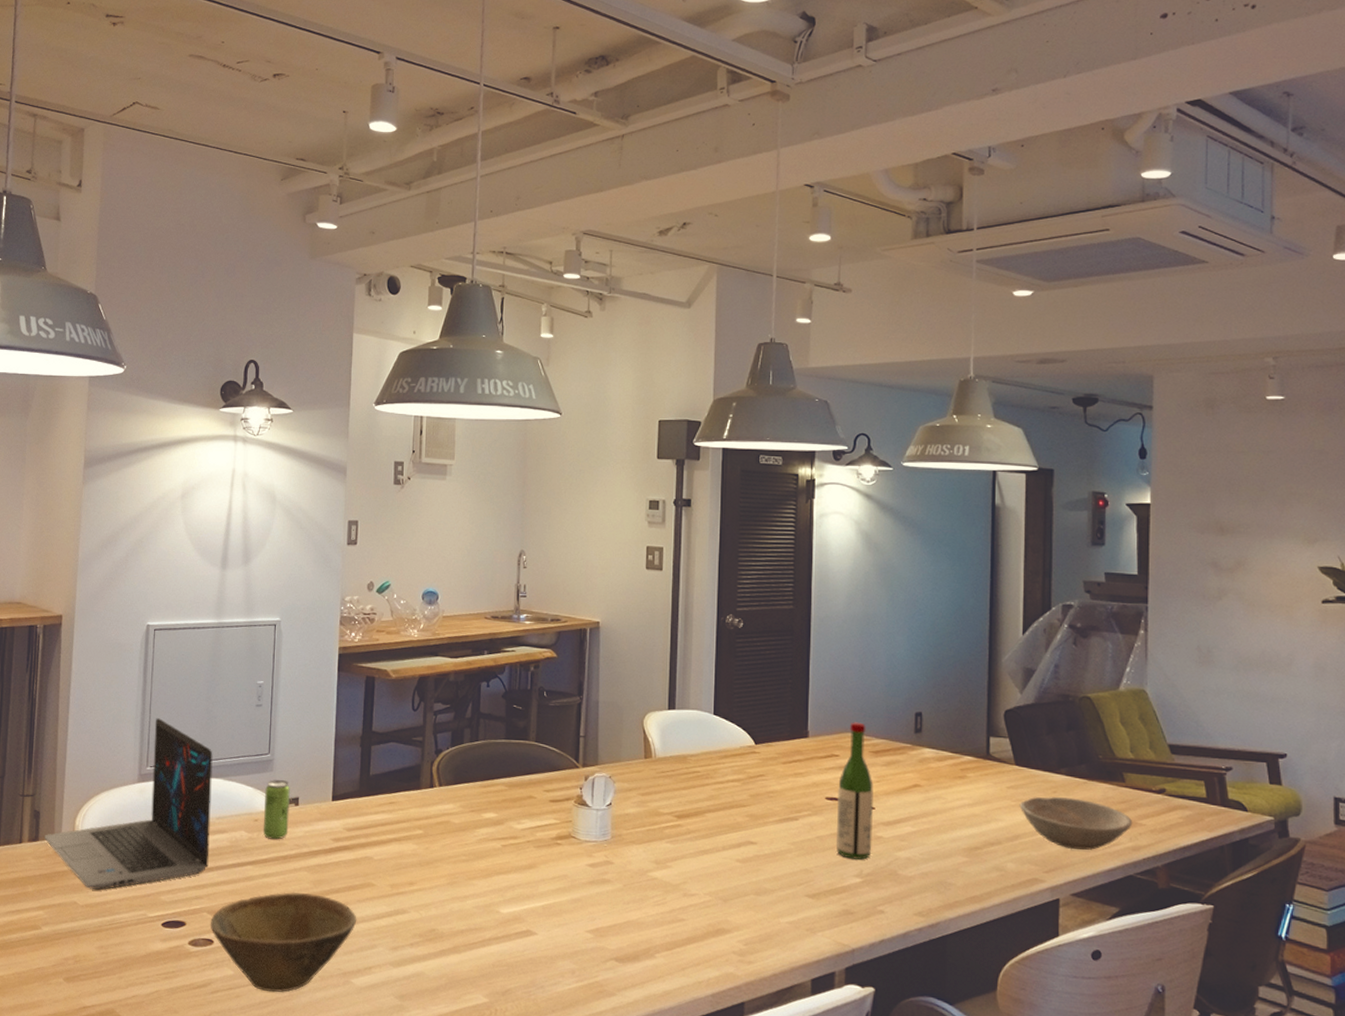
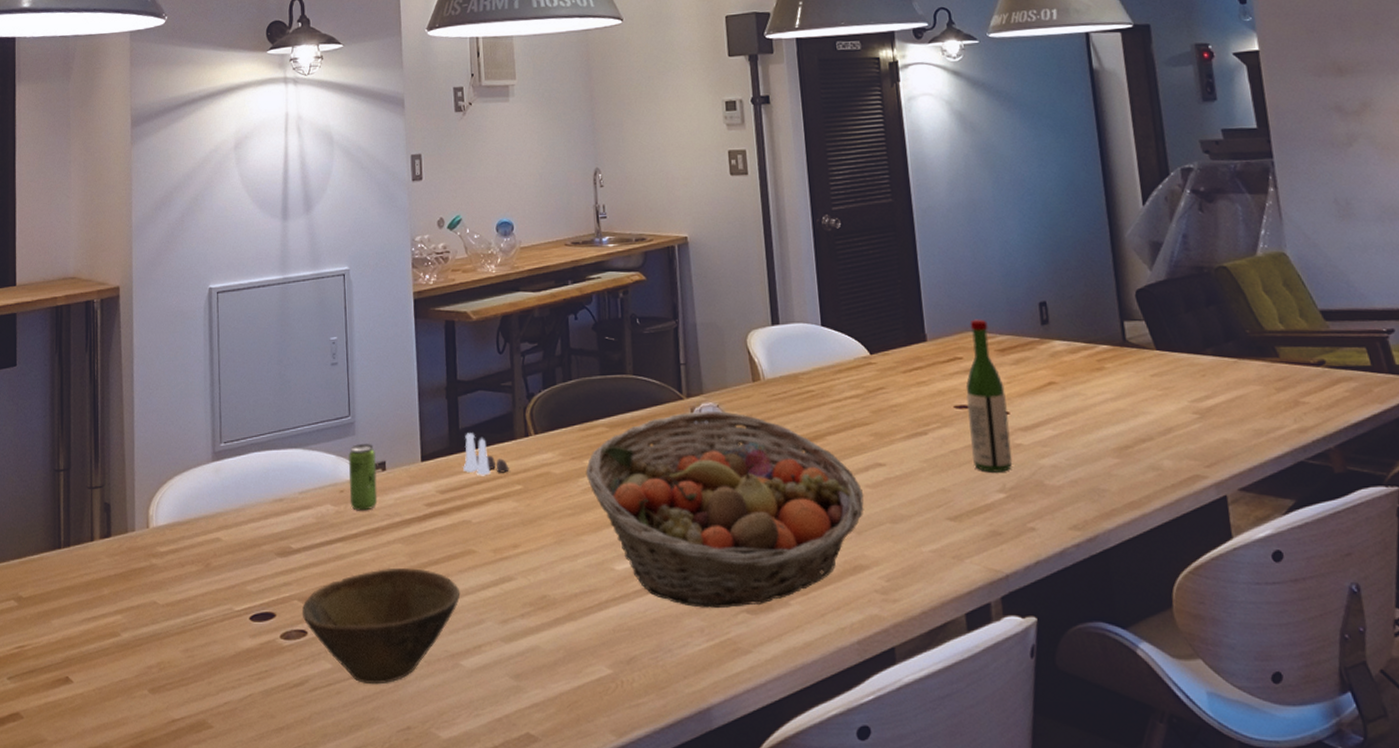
laptop: present [44,718,213,890] -> none [117,388,295,585]
salt and pepper shaker set: none [370,779,413,819] -> present [463,433,510,476]
fruit basket: none [482,780,734,955] -> present [585,410,864,608]
bowl: present [1019,797,1133,851] -> none [1167,380,1295,439]

